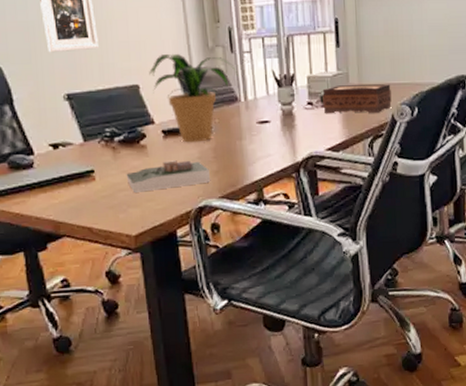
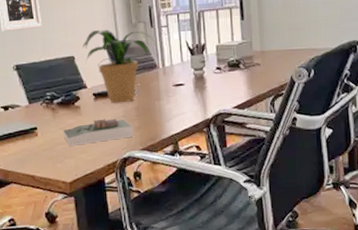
tissue box: present [322,84,392,113] -> none [229,50,290,76]

